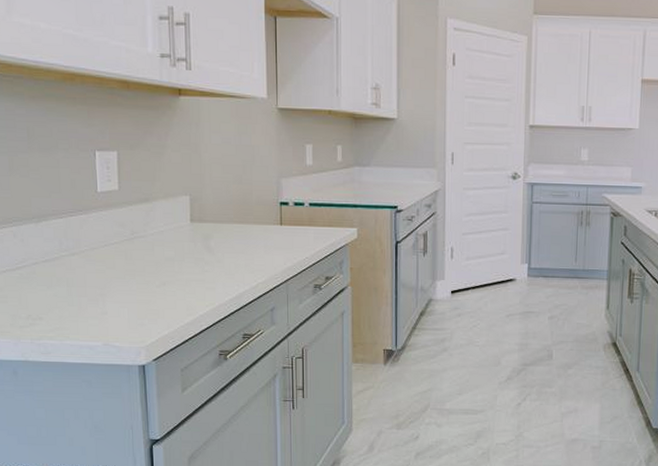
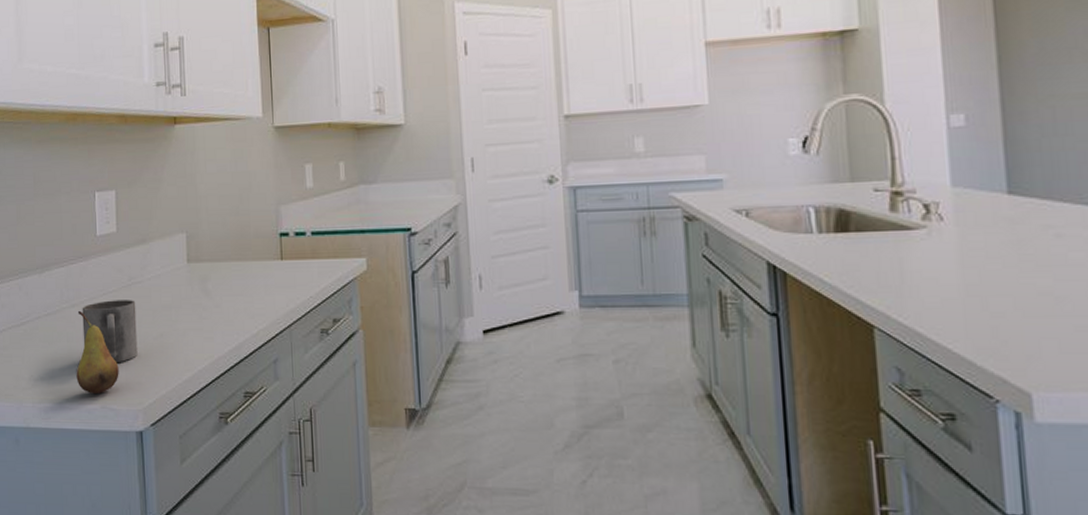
fruit: none [77,258,122,333] -> present [76,310,119,394]
mug: none [82,251,140,307] -> present [82,300,138,363]

